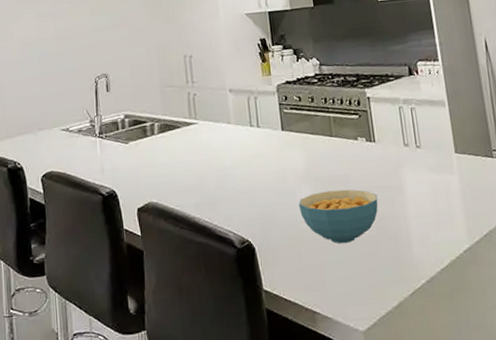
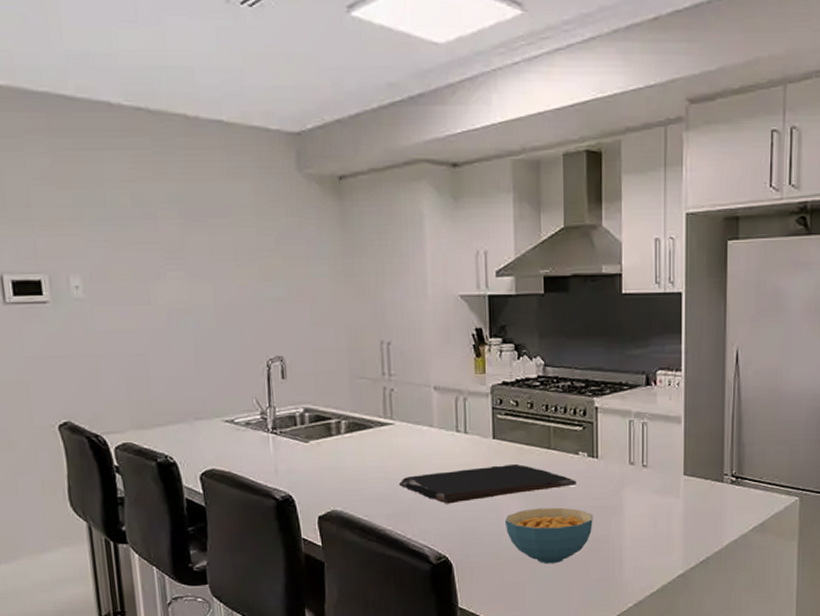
cutting board: none [205,151,359,192] -> present [399,463,577,504]

